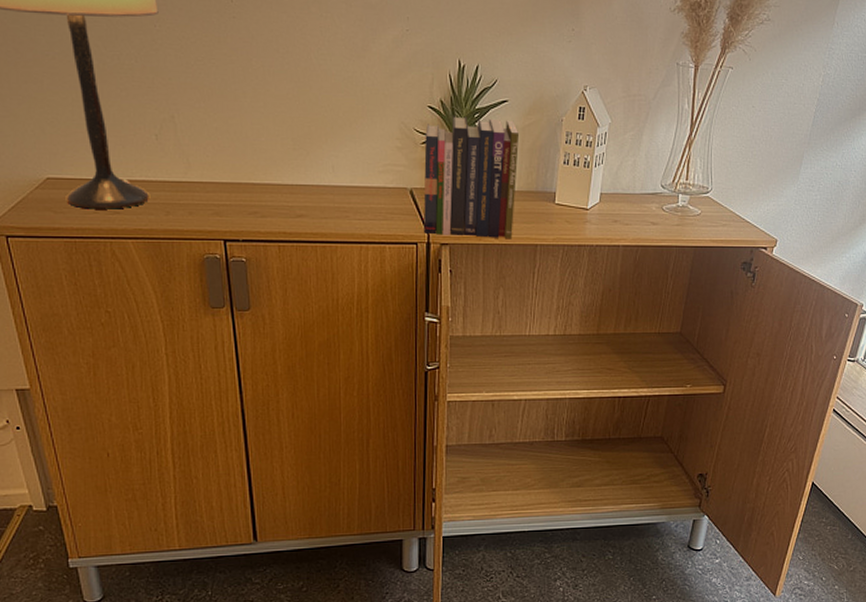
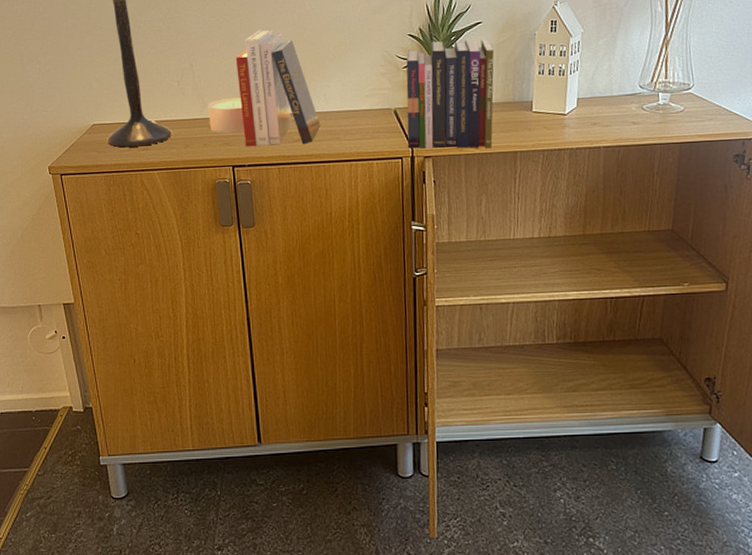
candle: none [193,160,238,202] -> present [207,97,244,134]
books: none [227,81,328,221] -> present [235,29,321,147]

